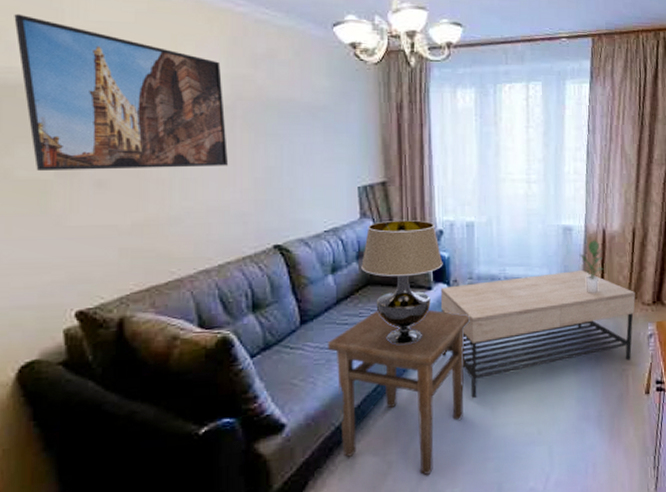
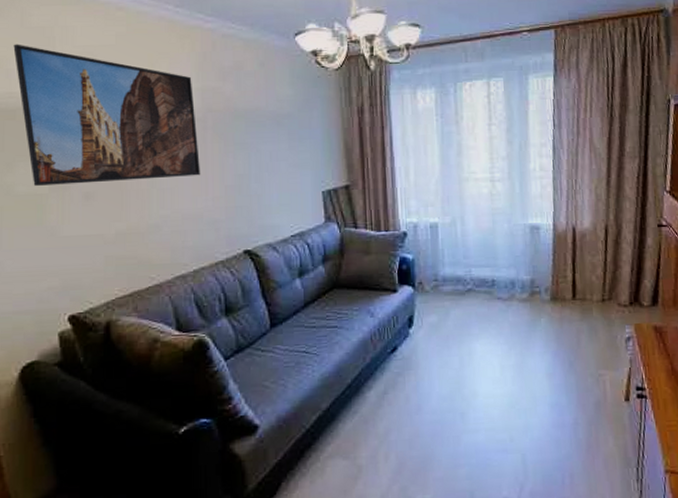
side table: present [328,309,470,476] -> none [297,312,436,481]
table lamp: present [361,220,443,344] -> none [327,222,408,347]
coffee table: present [440,269,636,398] -> none [405,270,611,402]
potted plant: present [579,240,604,295] -> none [548,238,575,296]

